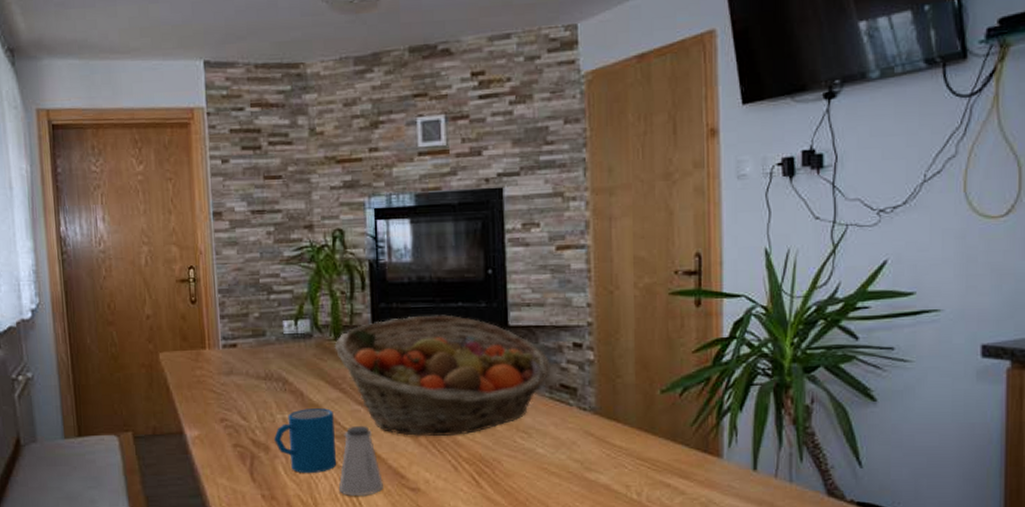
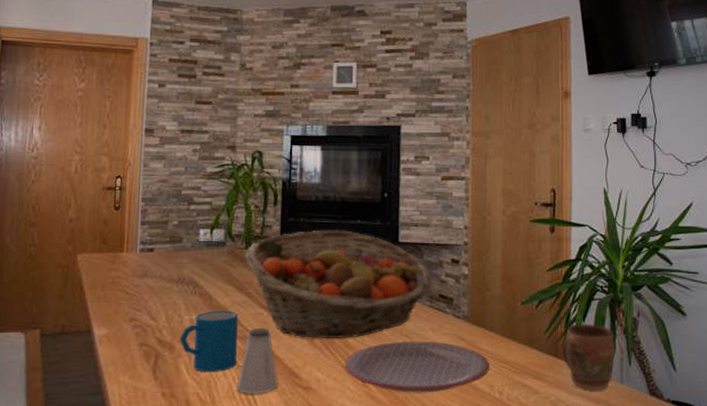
plate: none [454,437,624,494] -> present [344,341,489,393]
mug: none [714,413,782,491] -> present [563,324,615,391]

